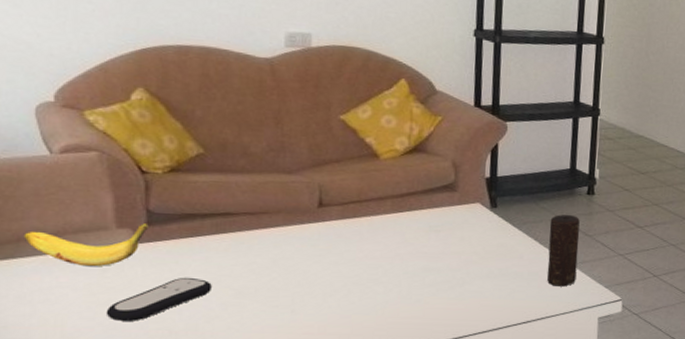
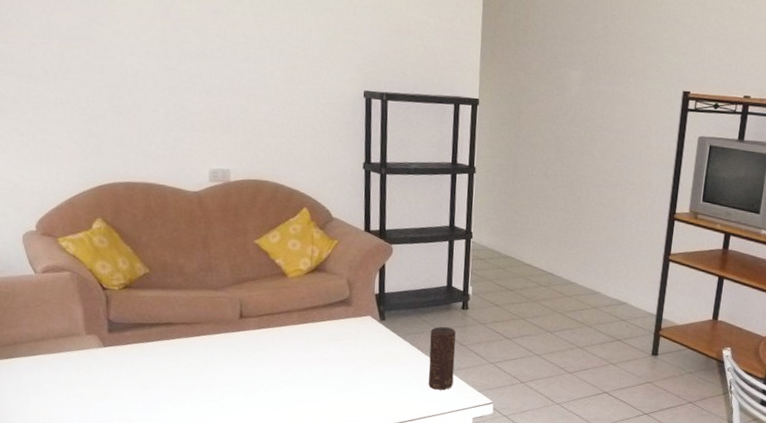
banana: present [23,222,149,267] -> none [19,330,110,366]
remote control: present [106,277,212,321] -> none [81,375,159,411]

